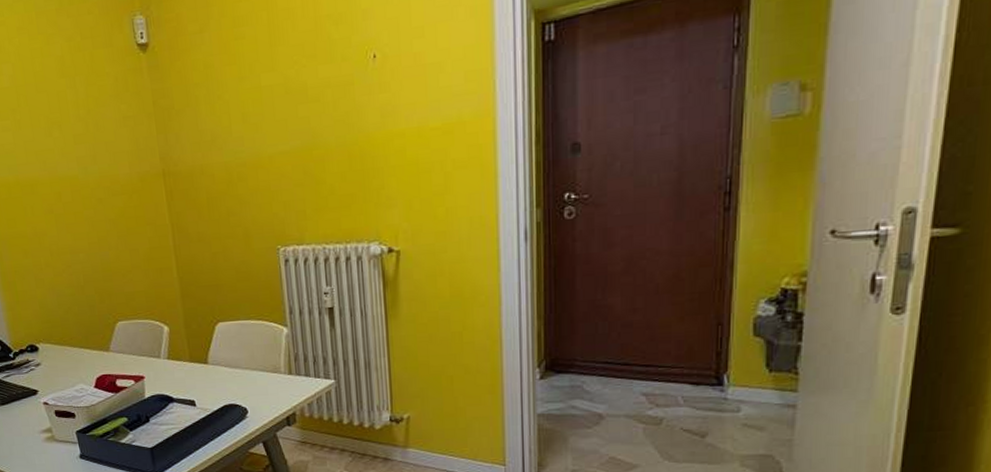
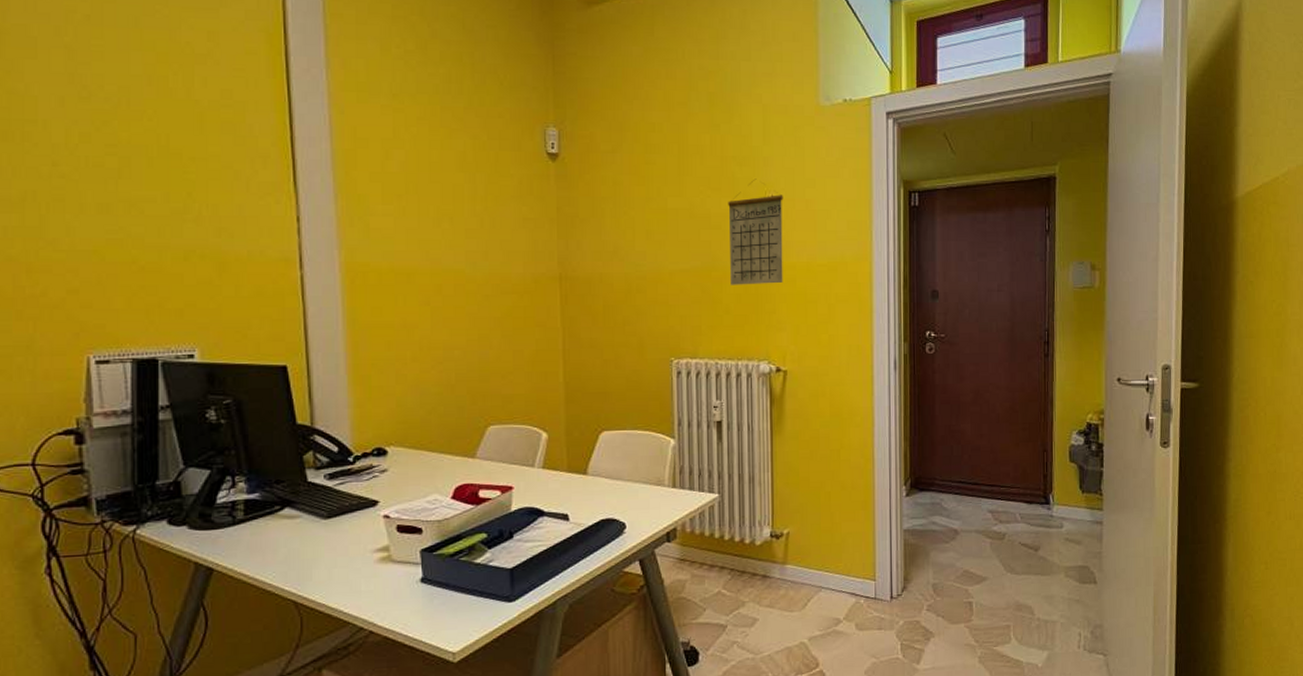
calendar: none [325,37,392,163] -> present [728,179,783,285]

